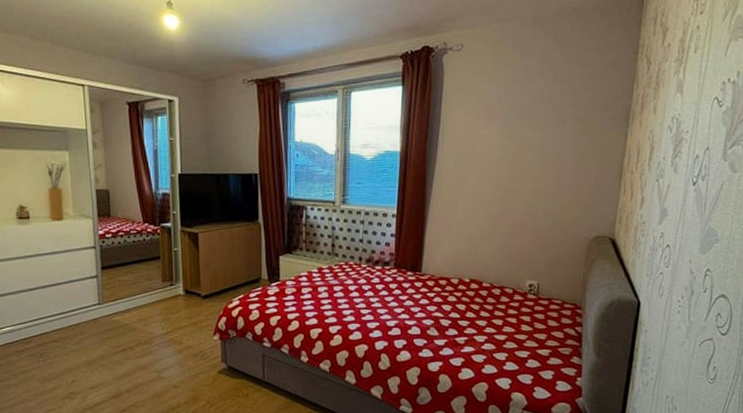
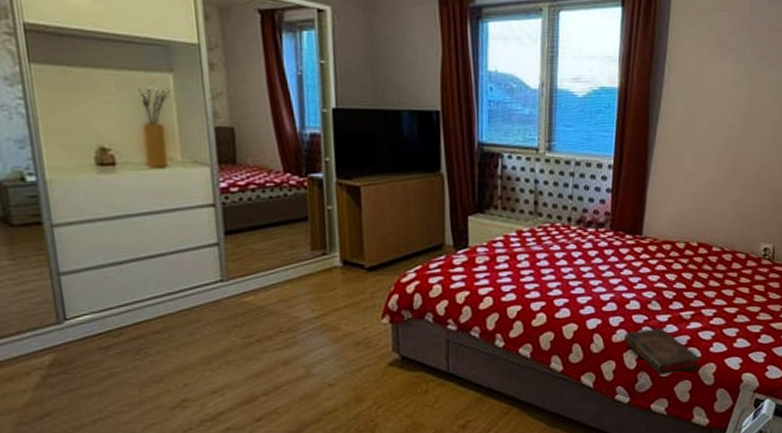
book: none [407,350,474,391] -> present [624,328,700,376]

